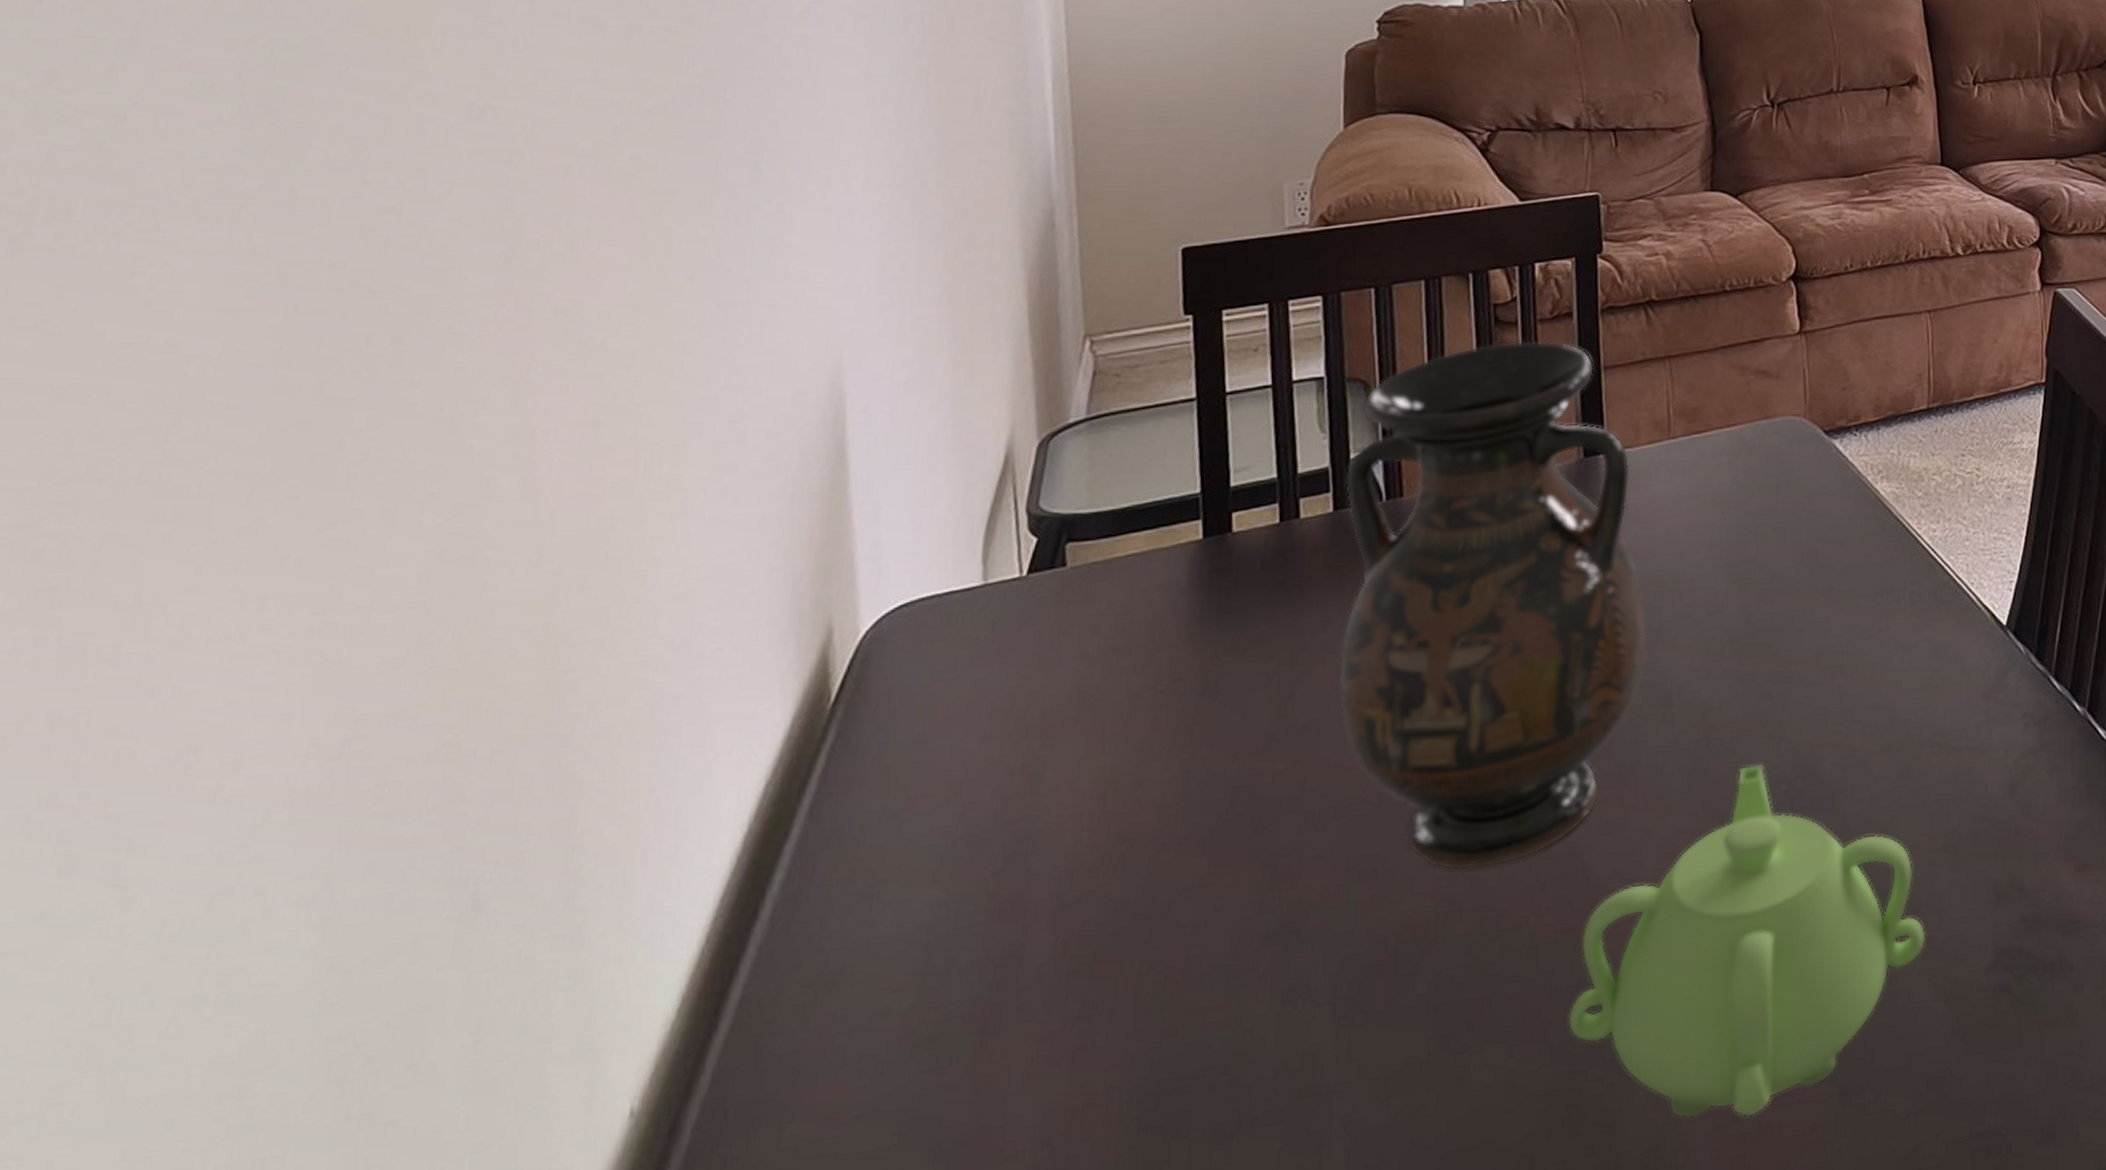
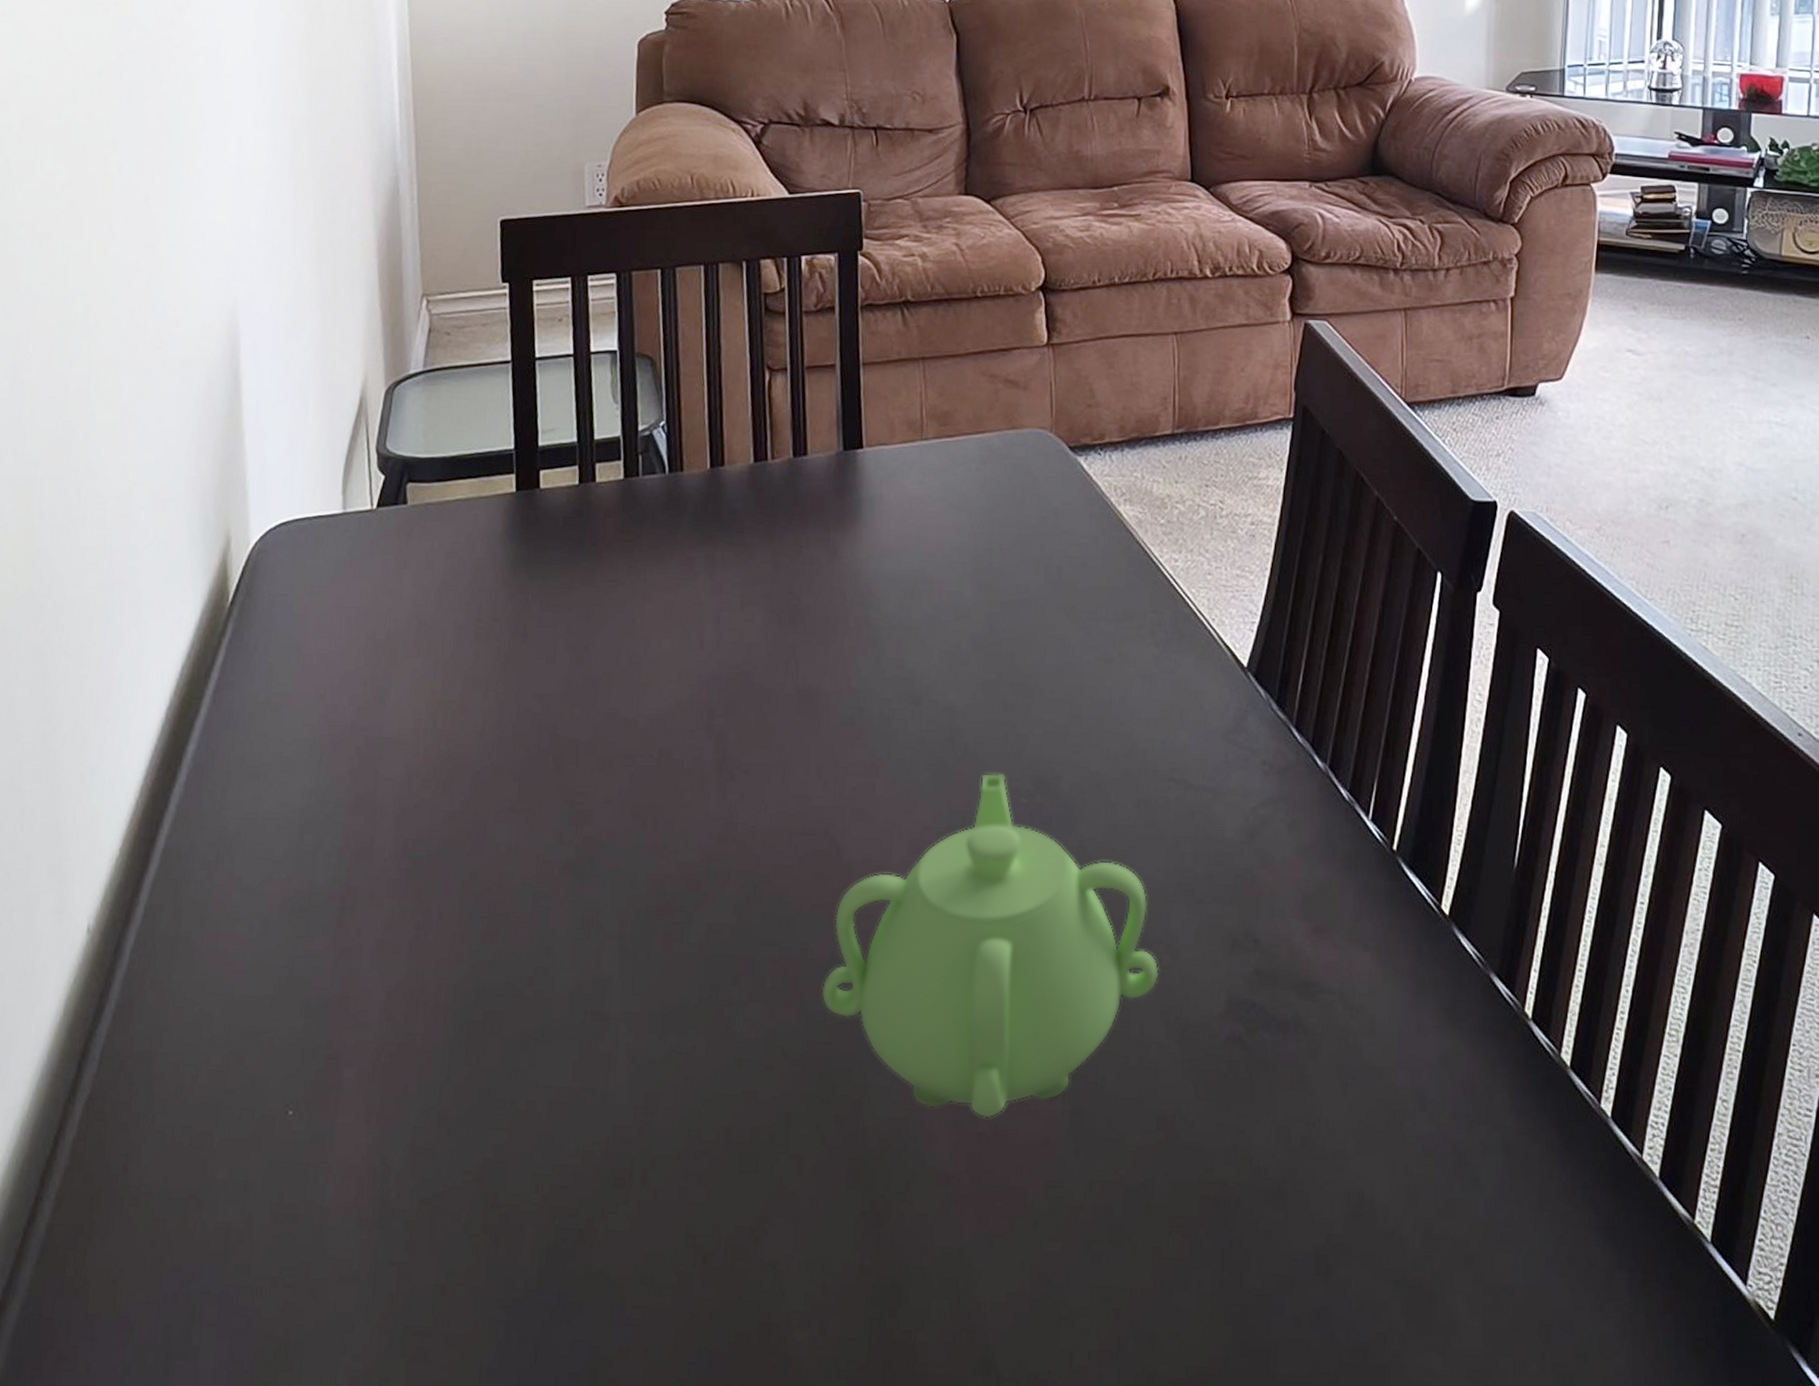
vase: present [1338,341,1648,871] -> none [627,331,899,835]

